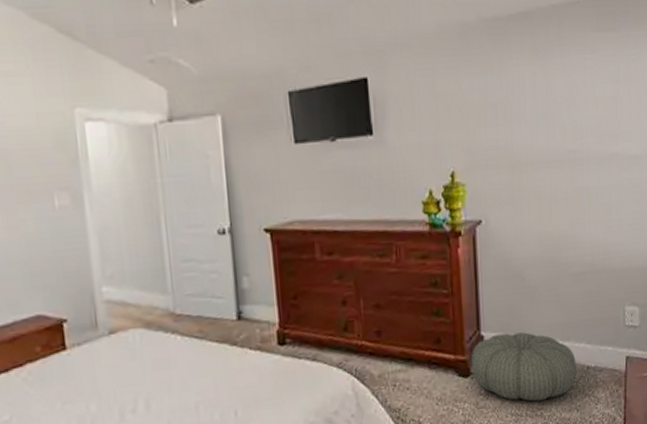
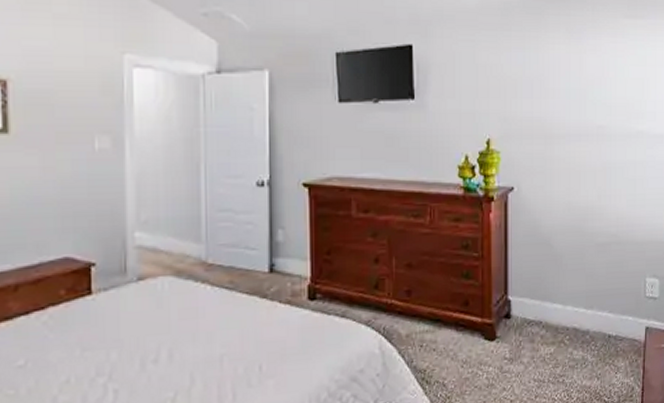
pouf: present [470,332,577,402] -> none [497,298,598,368]

